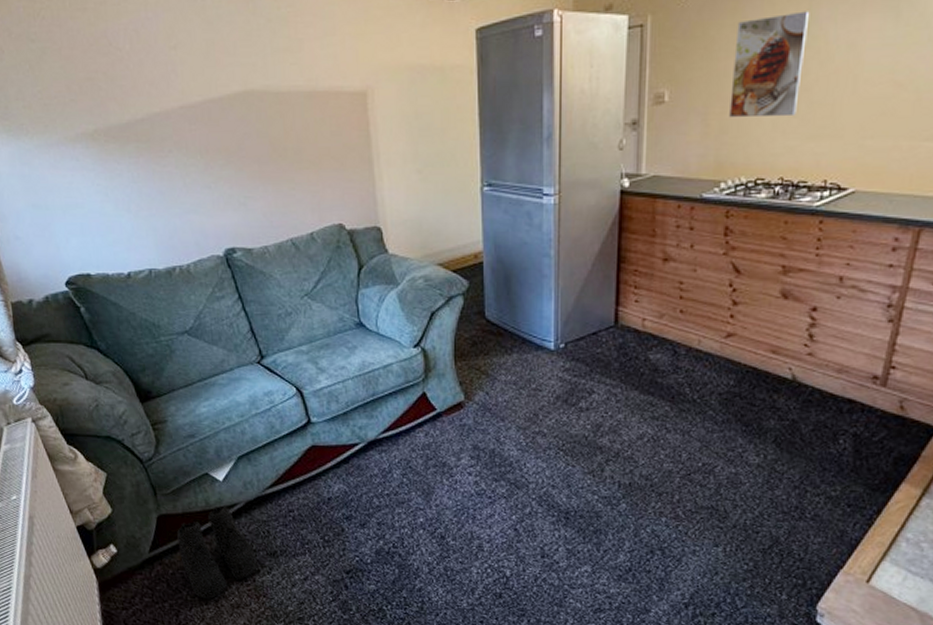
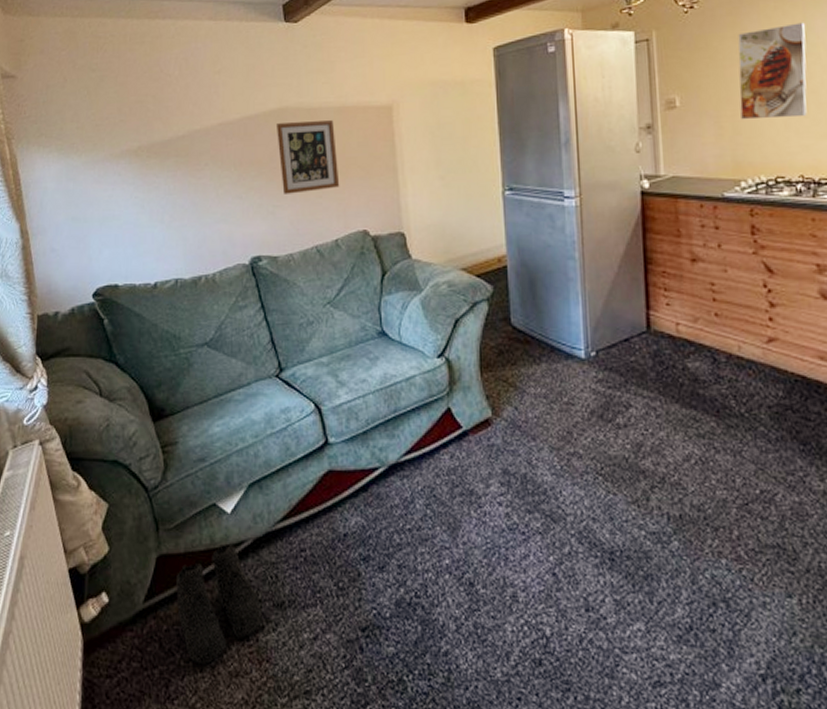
wall art: none [243,106,313,185] -> present [277,120,340,194]

